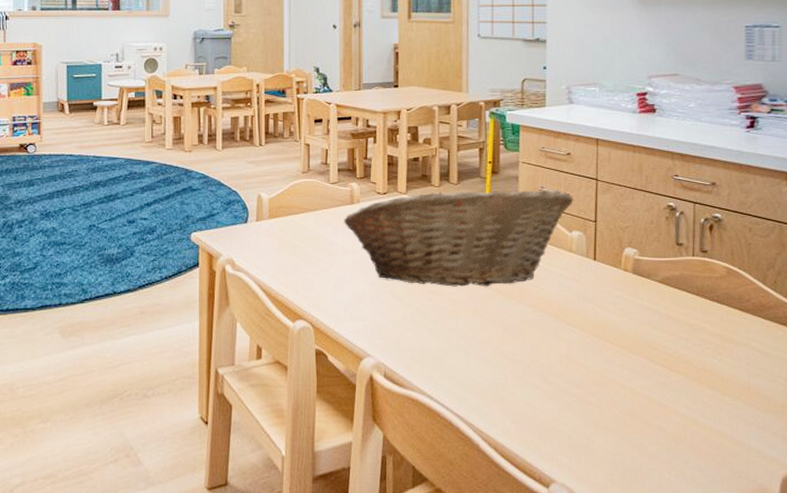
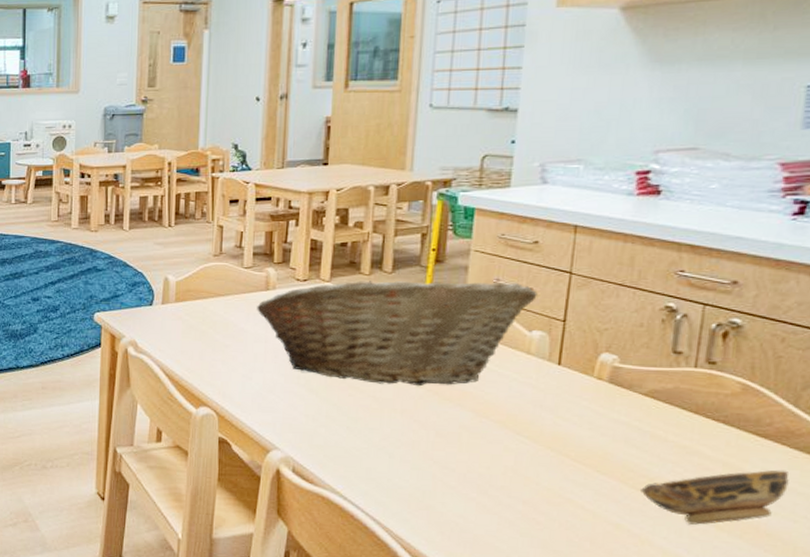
bowl: none [664,338,766,392] -> present [641,469,789,525]

